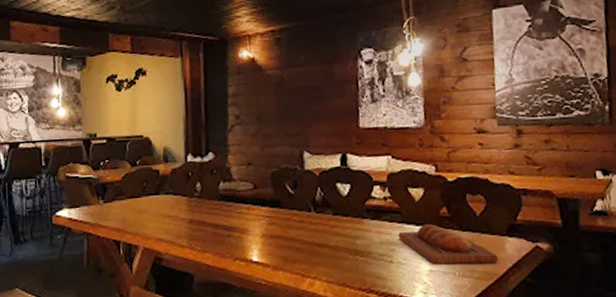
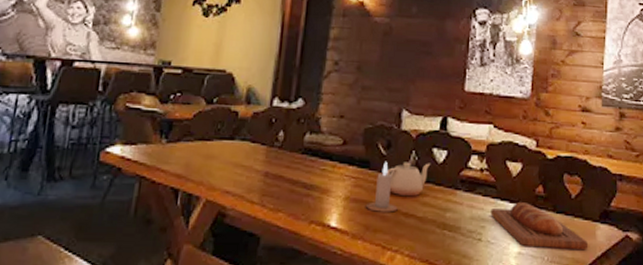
candle: none [281,199,311,245] -> present [365,161,398,213]
teapot: none [296,197,336,230] -> present [386,162,431,197]

